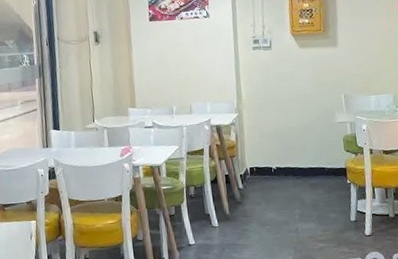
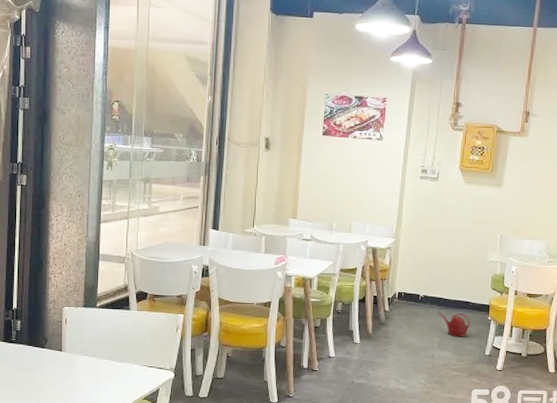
watering can: none [294,180,330,206] -> present [438,312,470,337]

